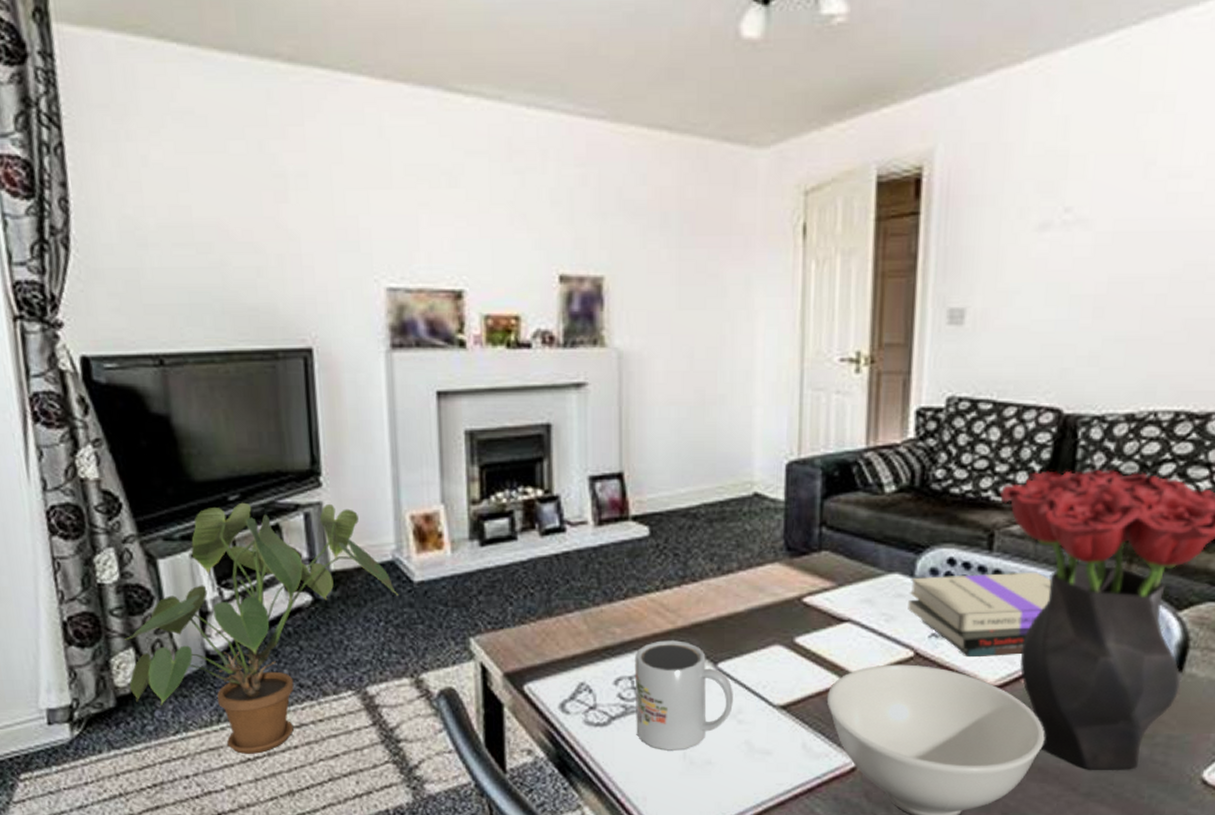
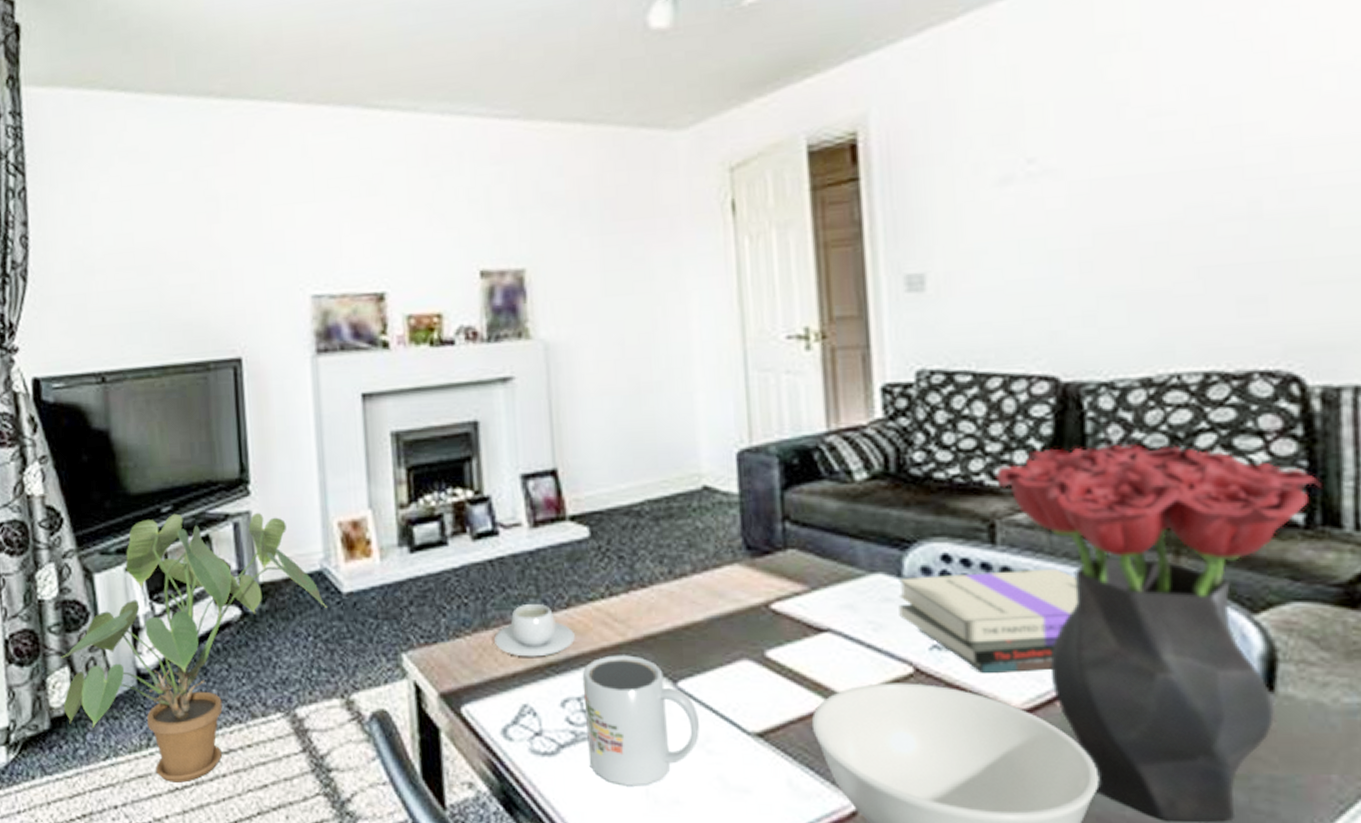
teacup: none [557,594,630,642] -> present [494,603,575,657]

